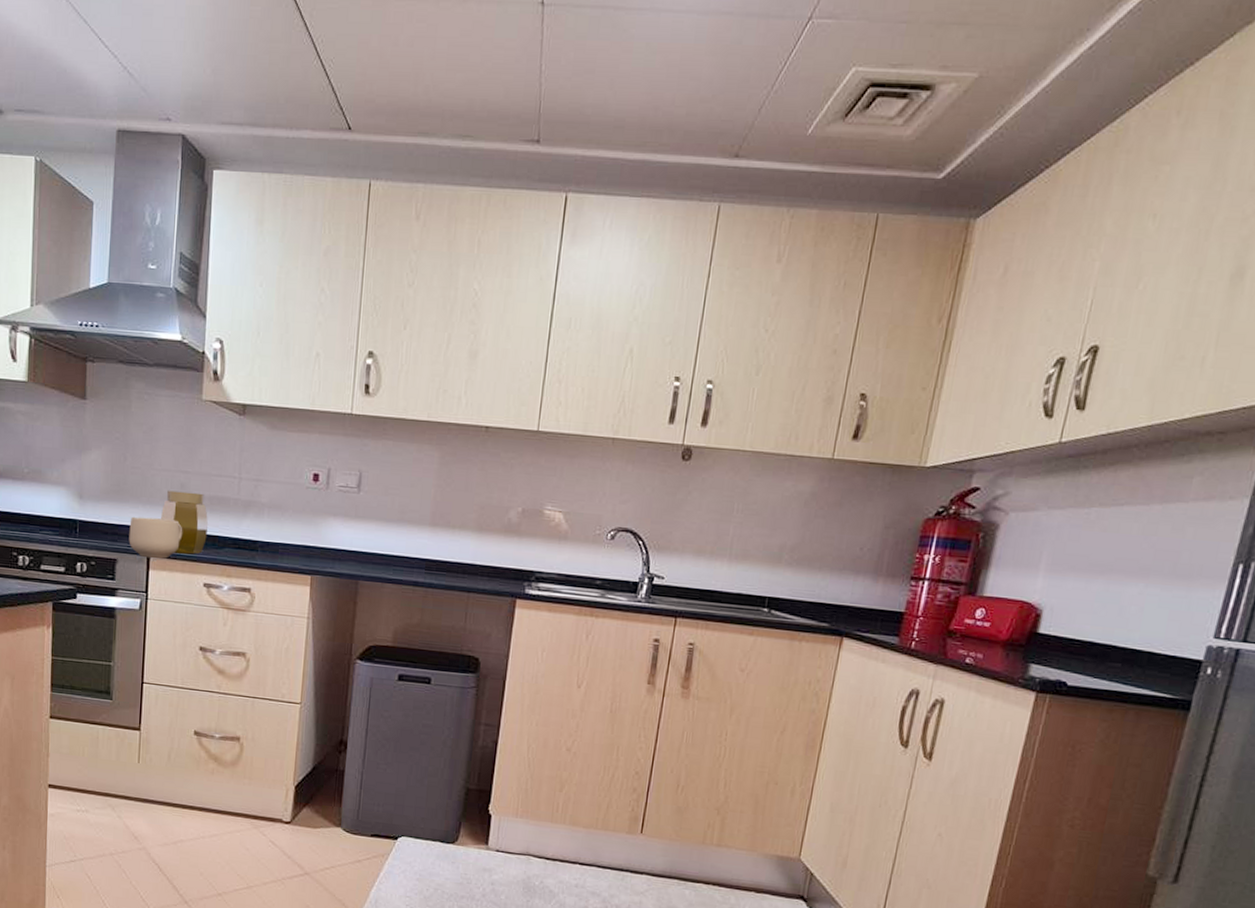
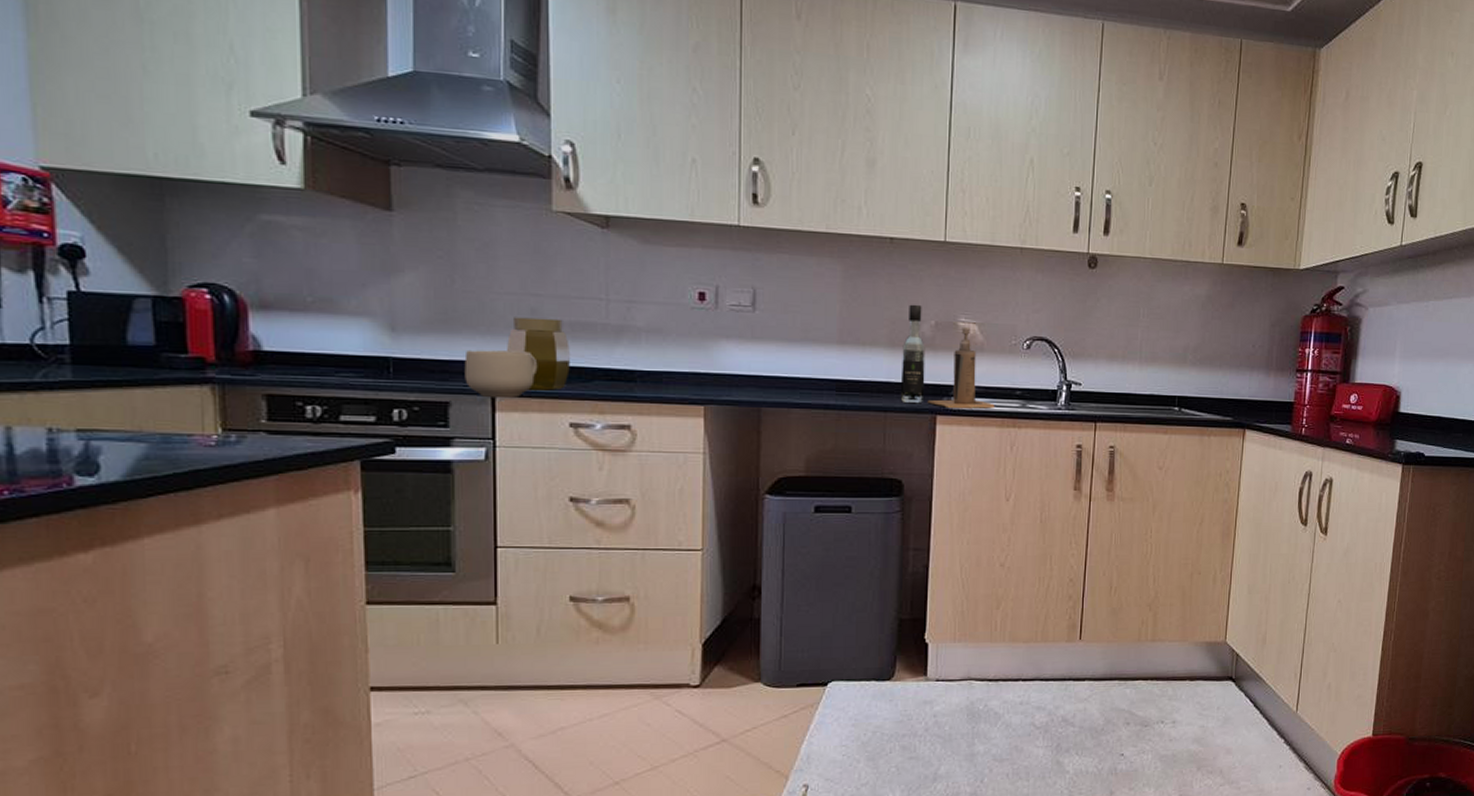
bottle: none [483,491,511,587] -> present [900,304,926,404]
soap dispenser: none [508,515,574,597] -> present [927,328,995,409]

